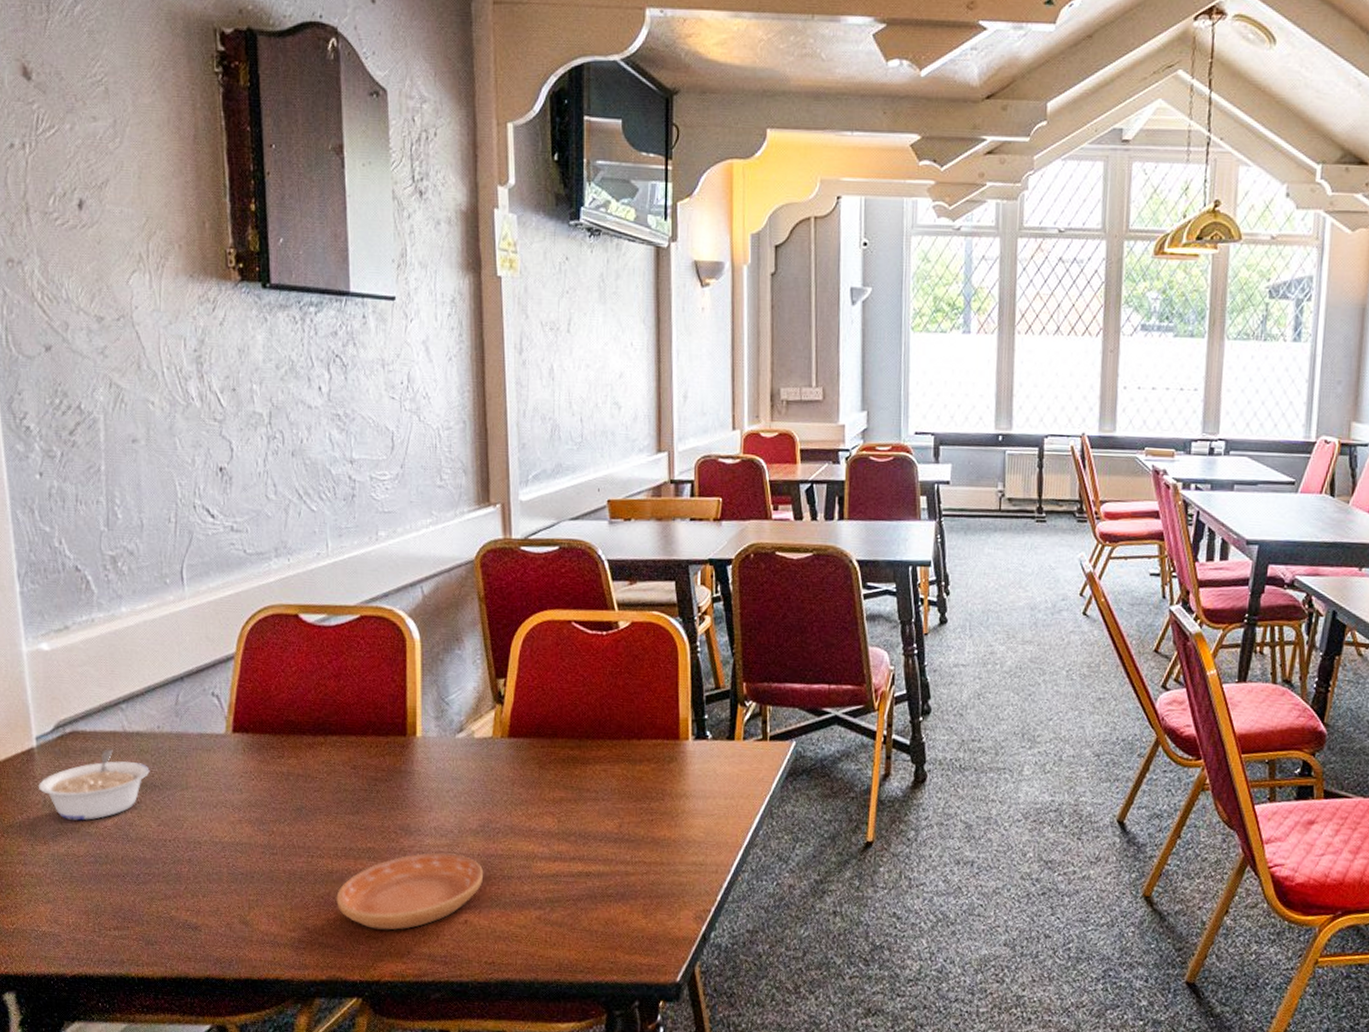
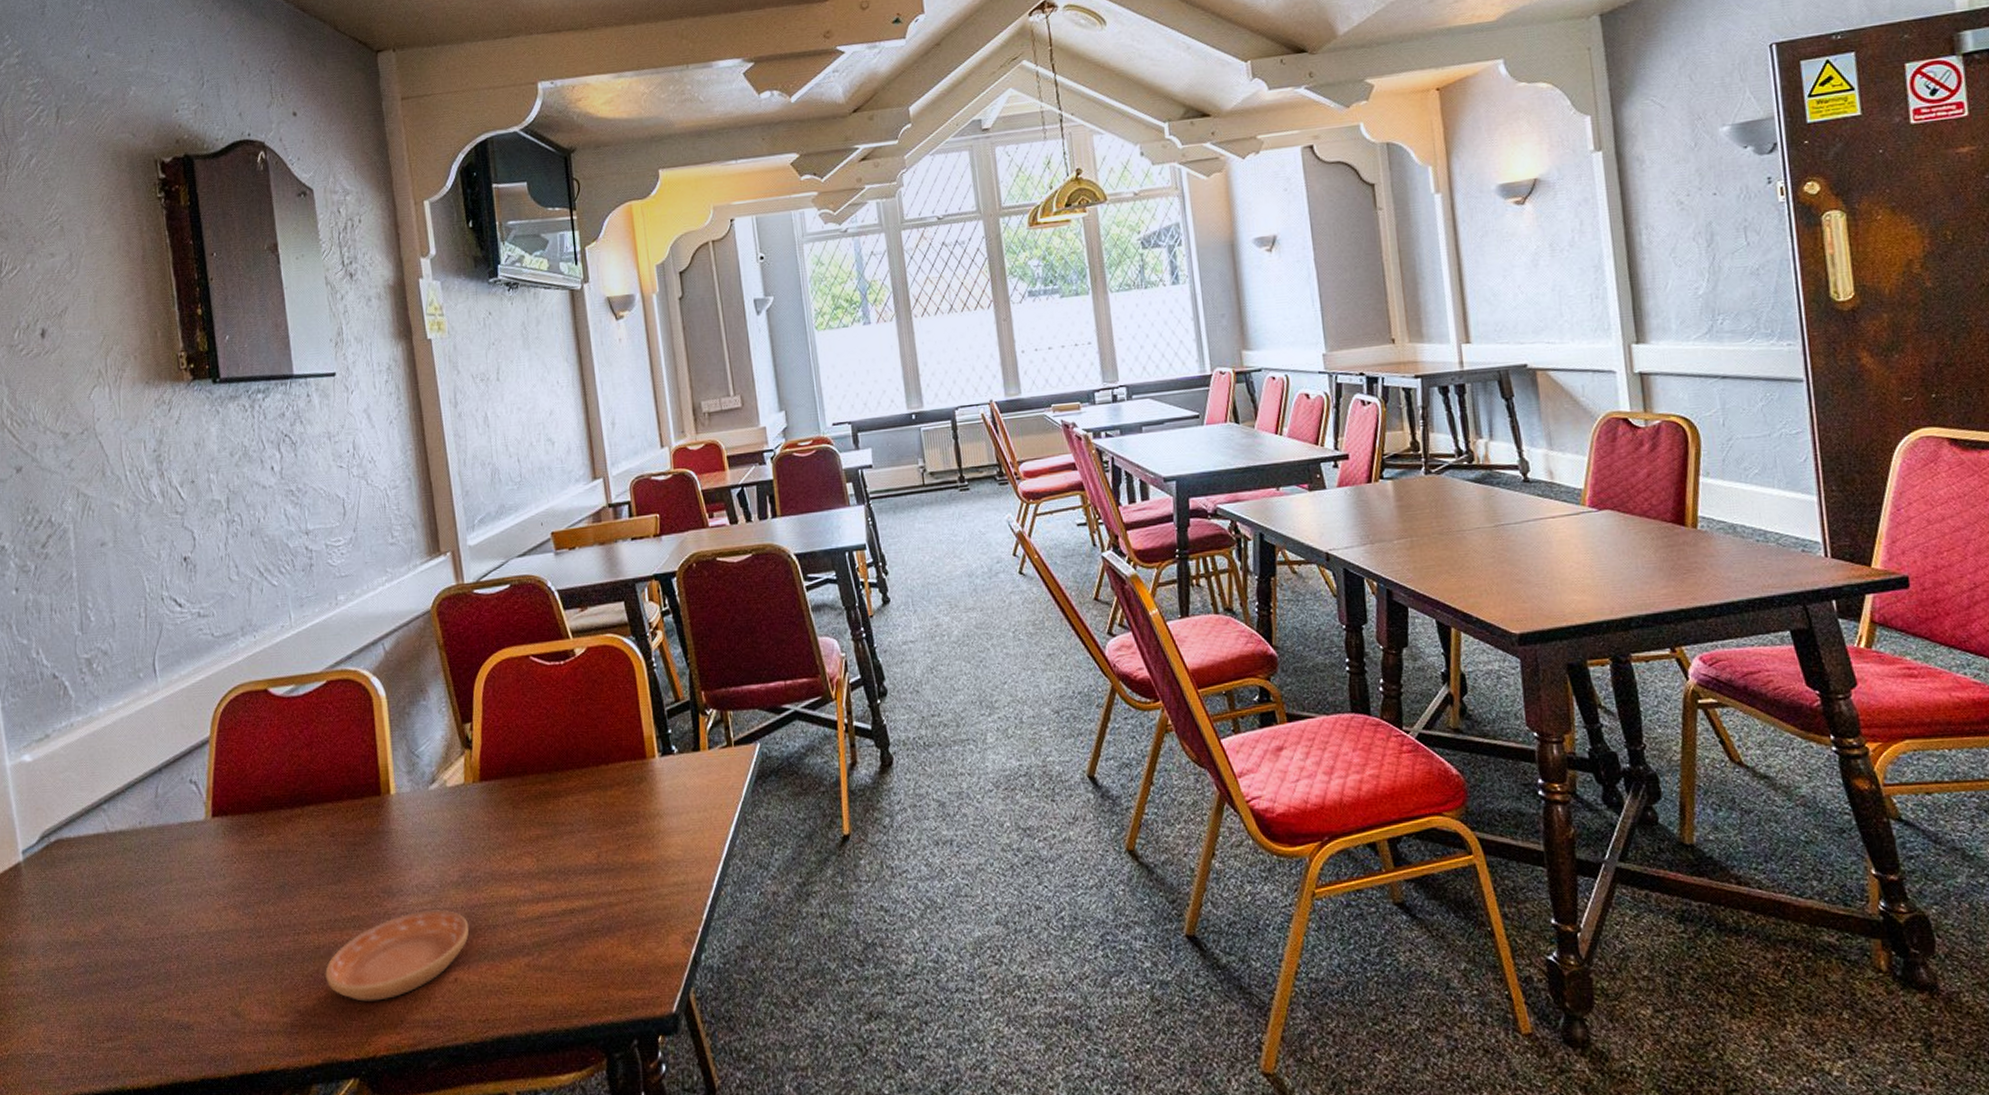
legume: present [39,749,150,821] -> none [27,852,134,932]

